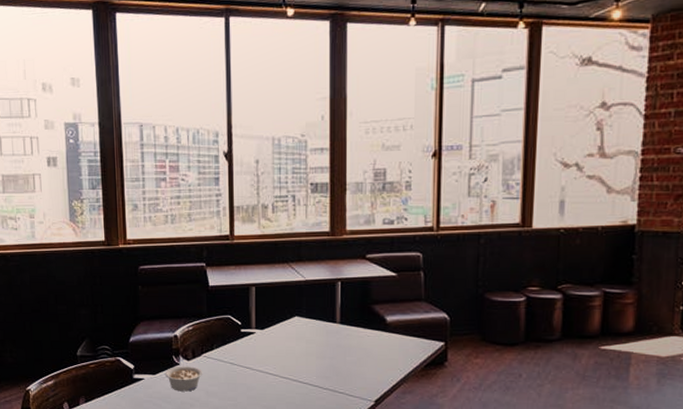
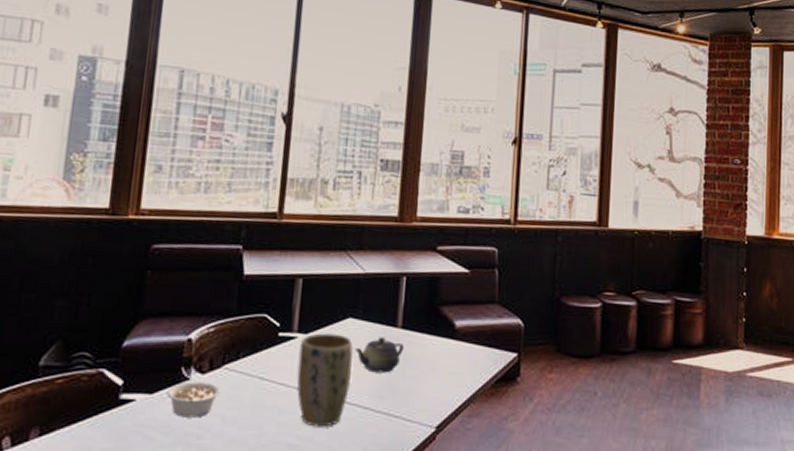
plant pot: none [258,329,302,400] -> present [296,333,353,427]
teapot: none [302,331,343,359] -> present [354,337,404,373]

